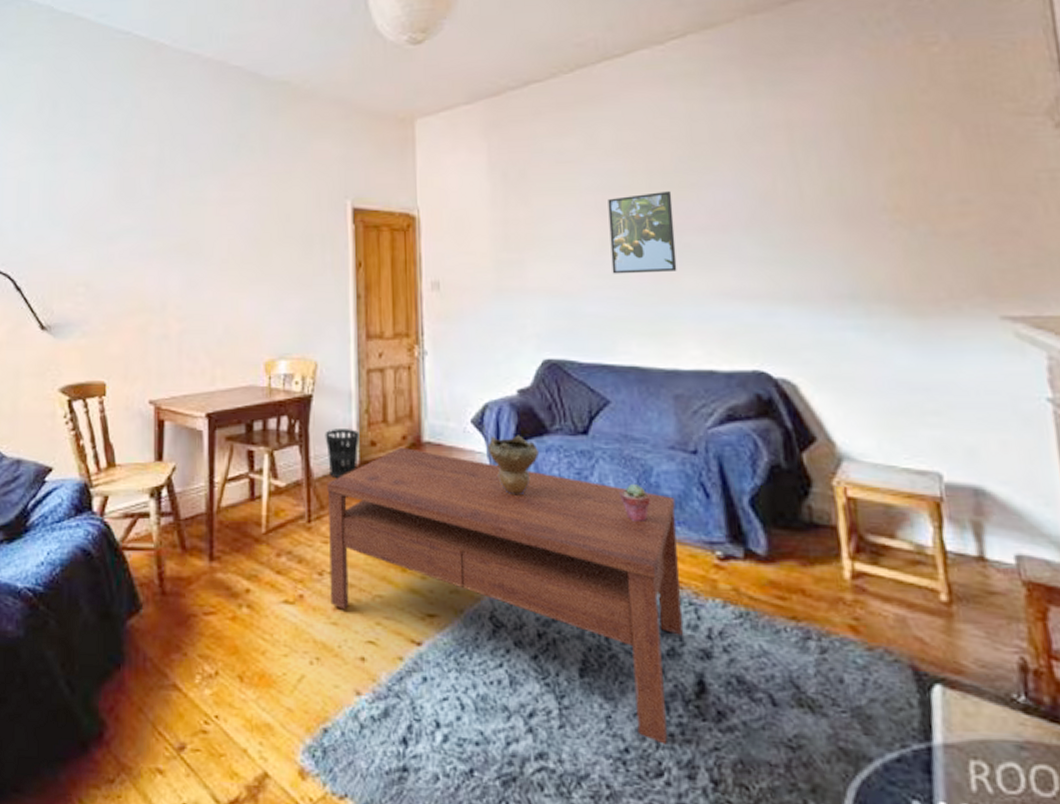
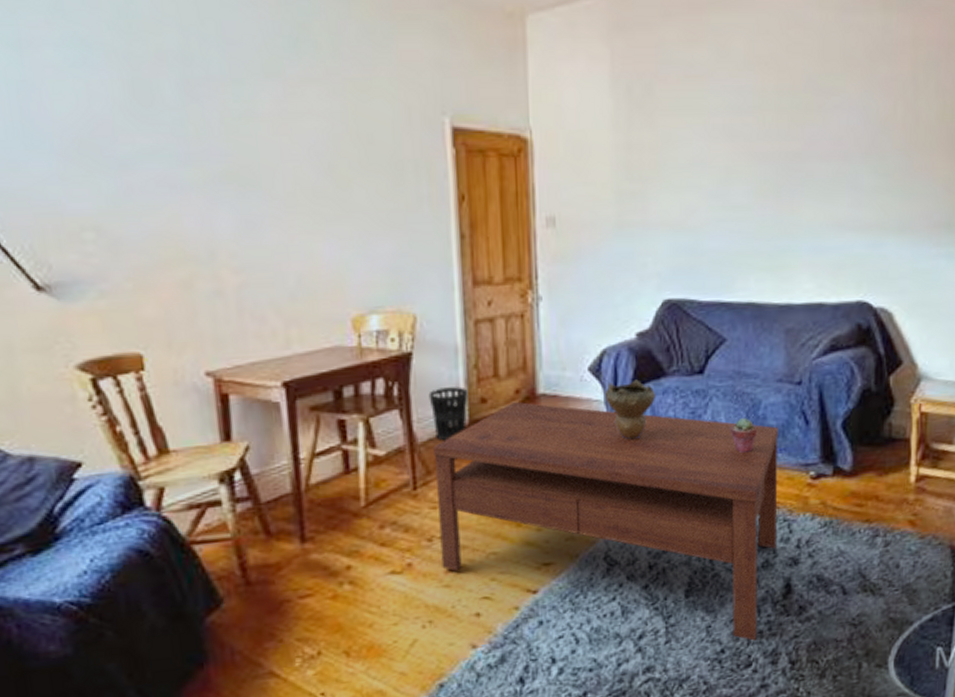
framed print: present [608,190,677,274] -> none [736,113,799,206]

